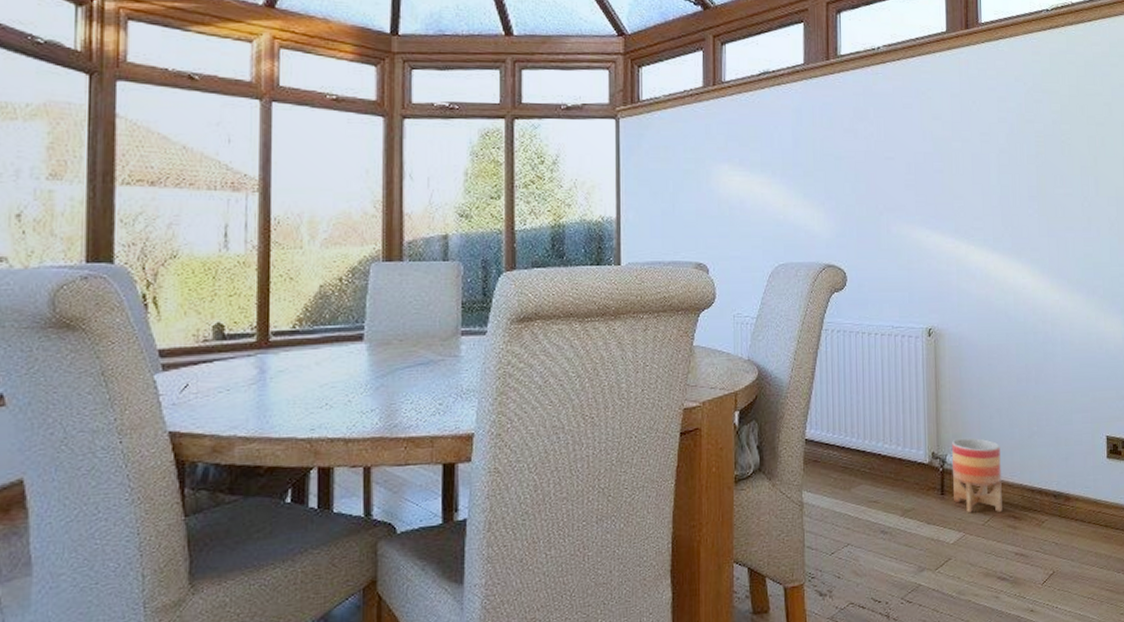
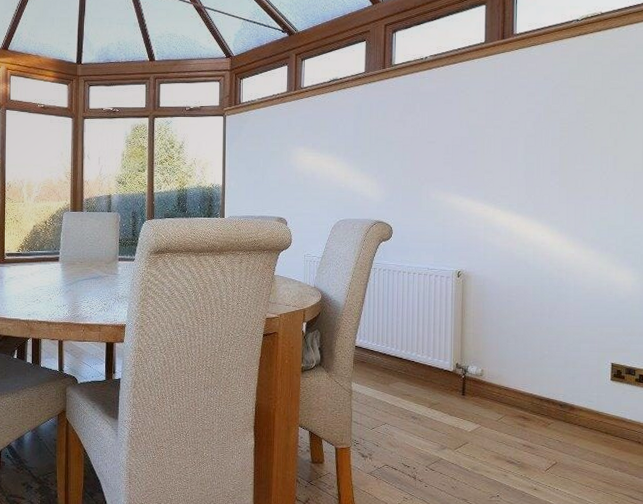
planter: present [951,437,1002,513] -> none [472,355,515,413]

